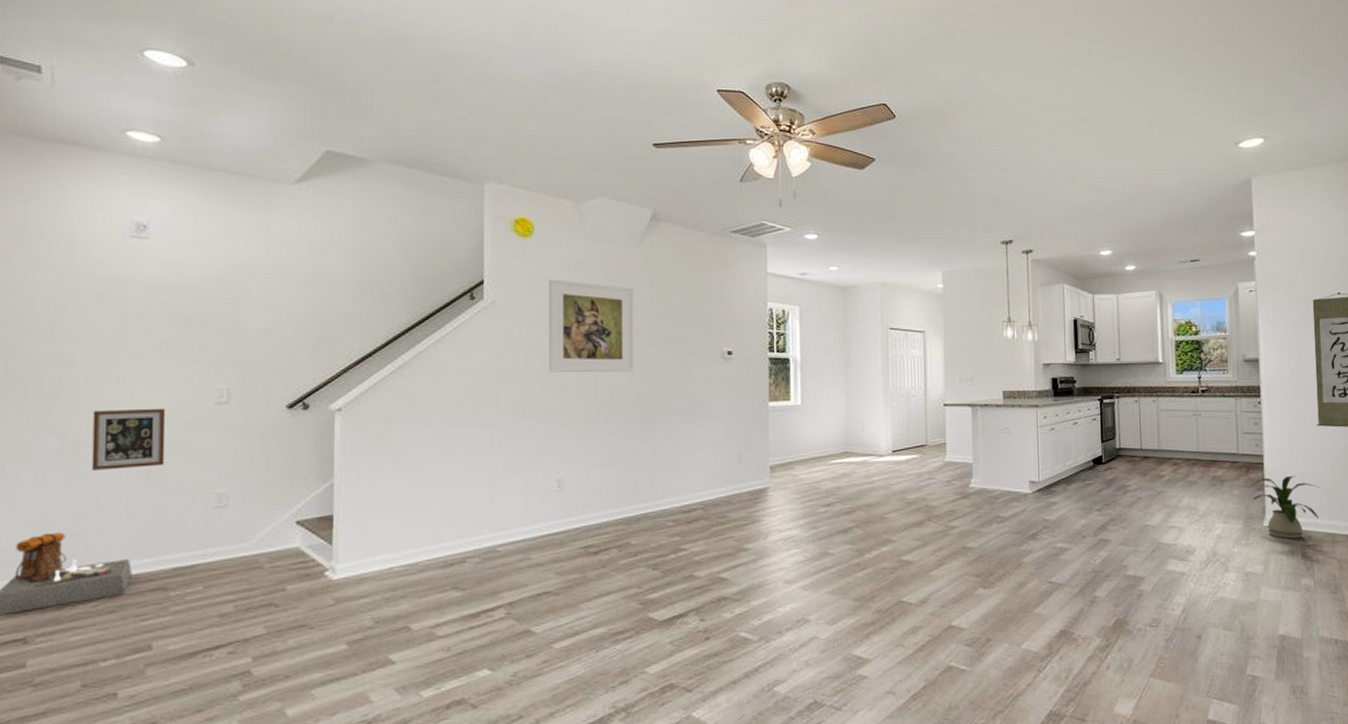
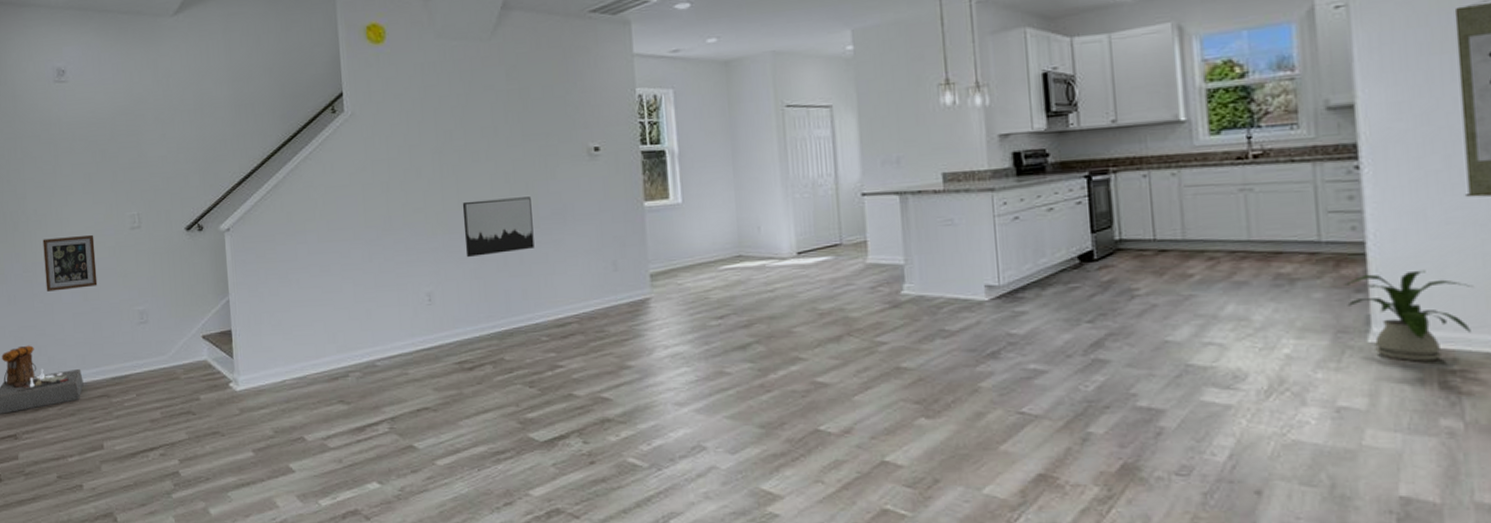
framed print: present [549,279,634,373] -> none [404,84,496,182]
wall art: none [599,392,667,446] -> present [462,197,535,257]

